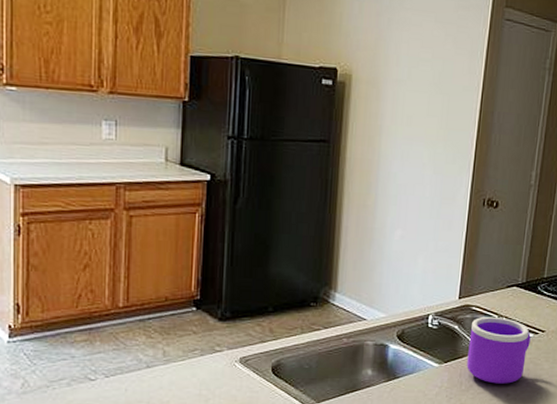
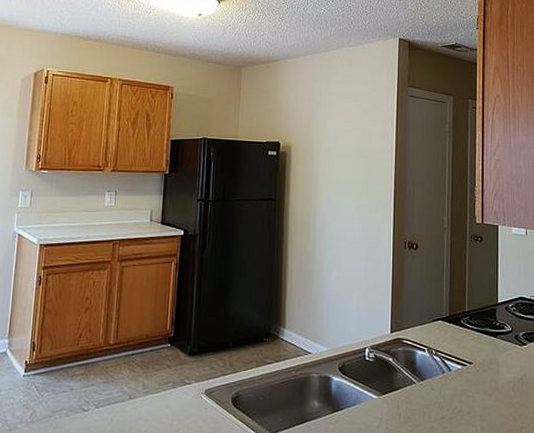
mug: present [467,316,531,384] -> none [403,349,460,416]

